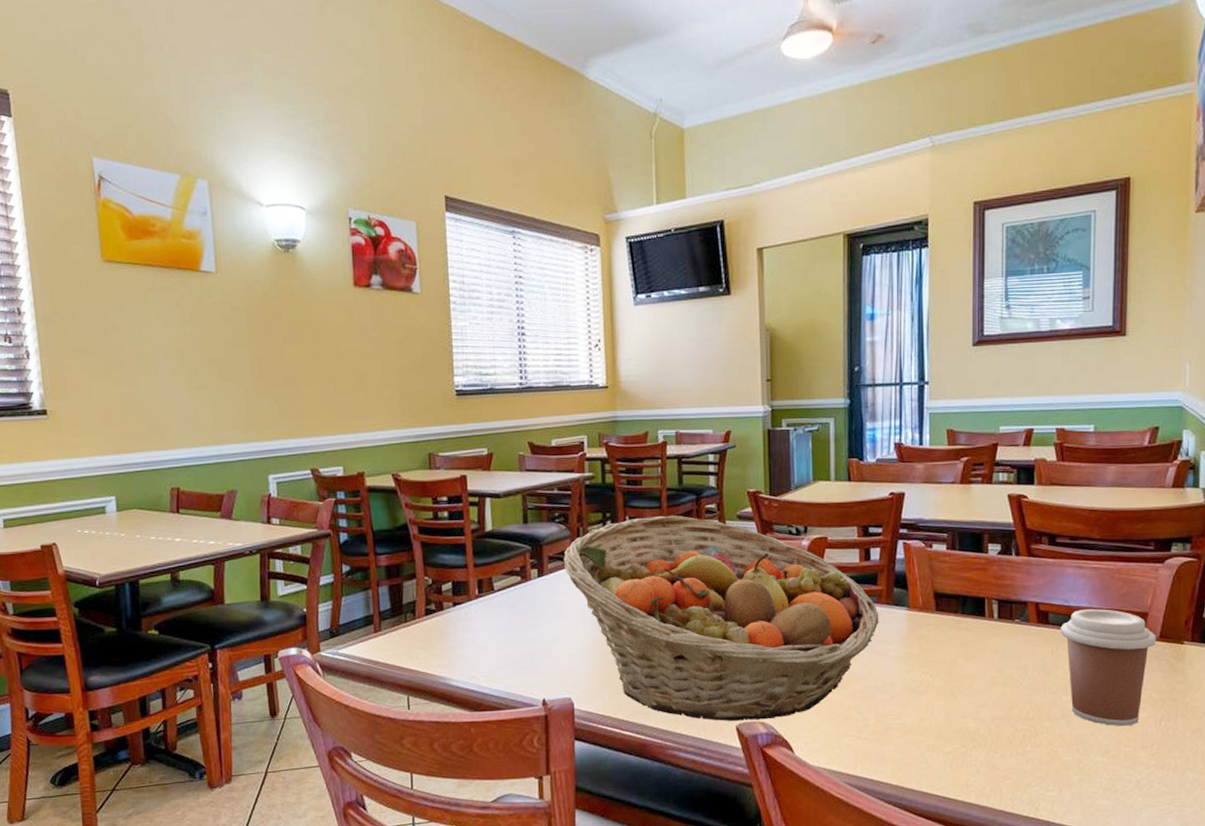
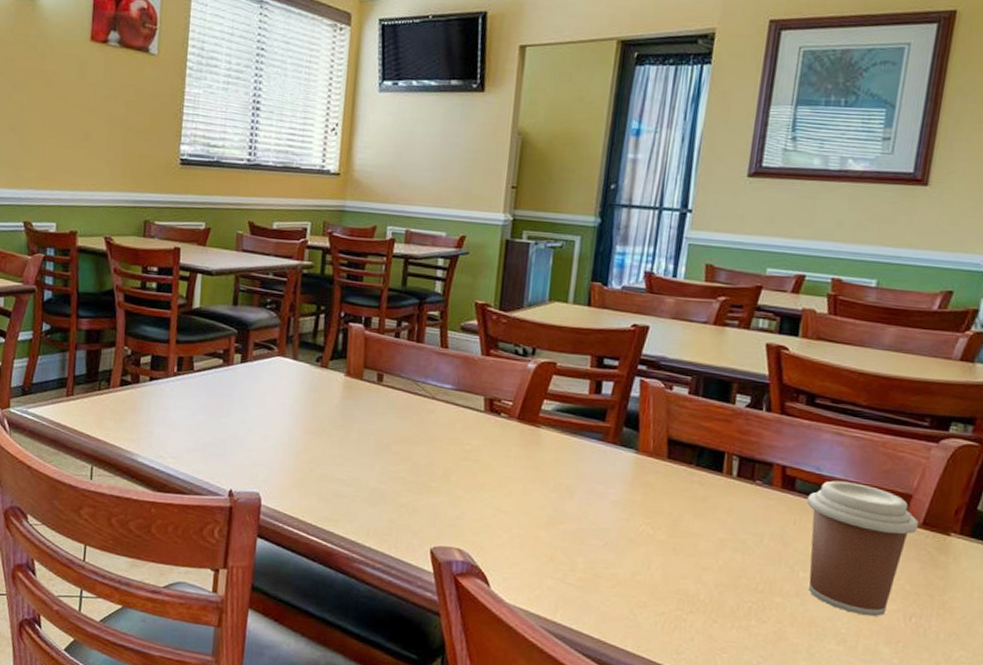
fruit basket: present [563,515,879,721] -> none [269,315,603,547]

